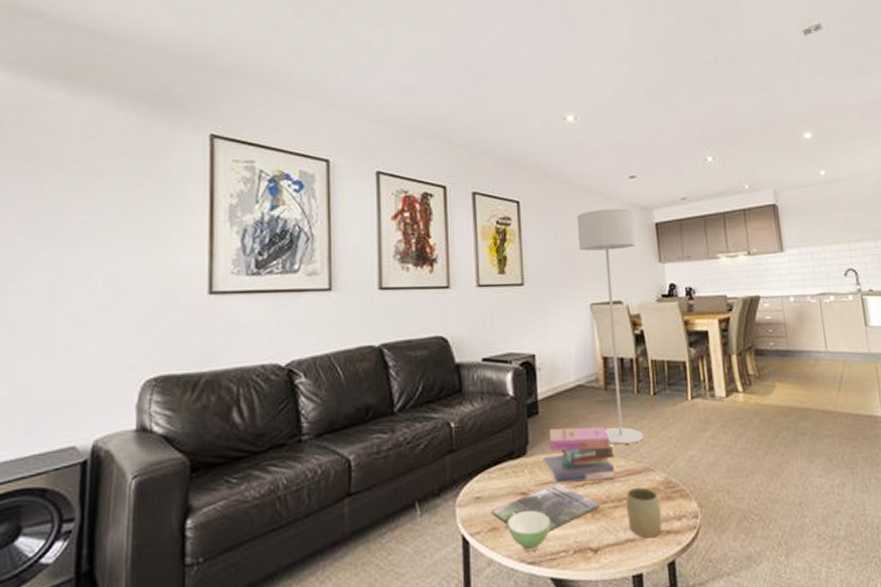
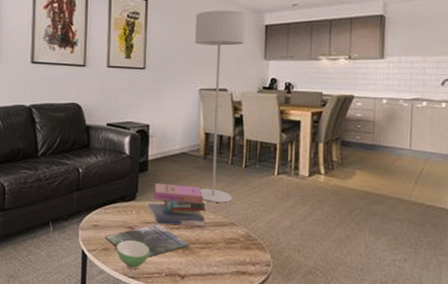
mug: present [626,487,662,537] -> none [211,236,240,274]

